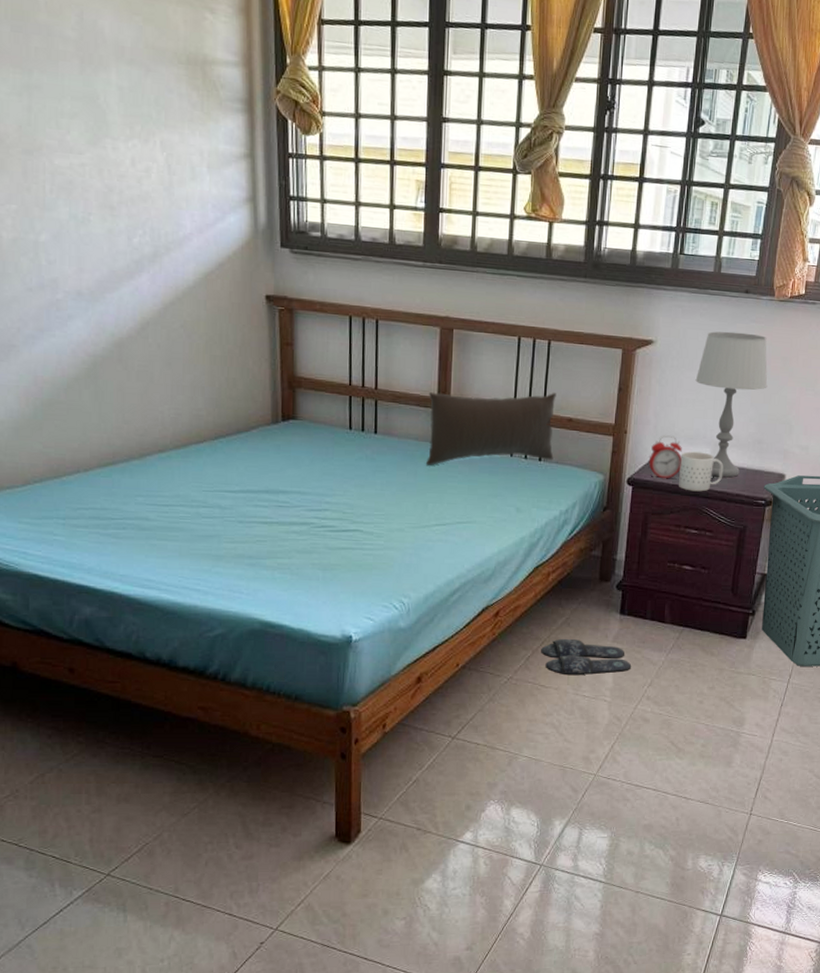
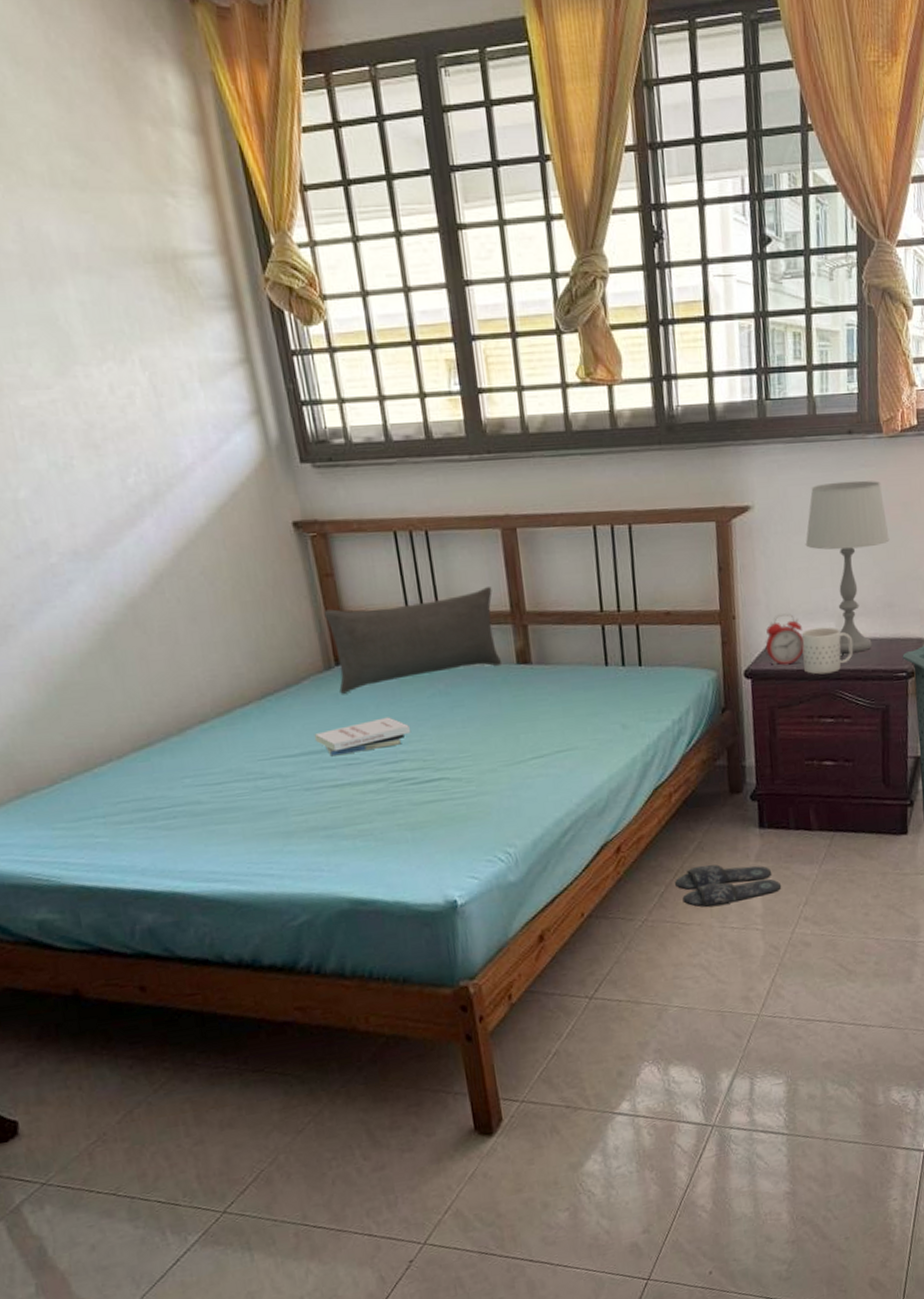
books: none [254,471,337,498] -> present [314,717,412,756]
pillow: none [280,373,425,446] -> present [324,587,502,694]
pillow: present [425,392,556,465] -> none [500,585,656,691]

